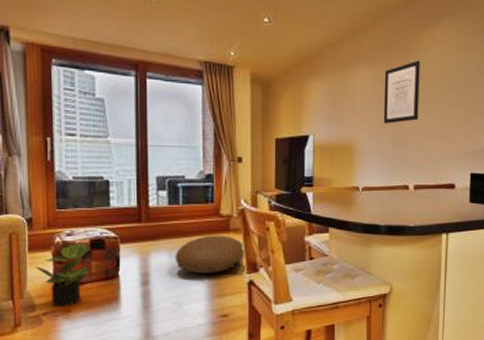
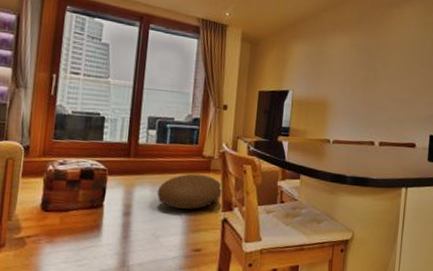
potted plant: present [35,241,91,307] -> none [26,170,81,232]
wall art: present [383,60,420,124] -> none [355,33,391,86]

